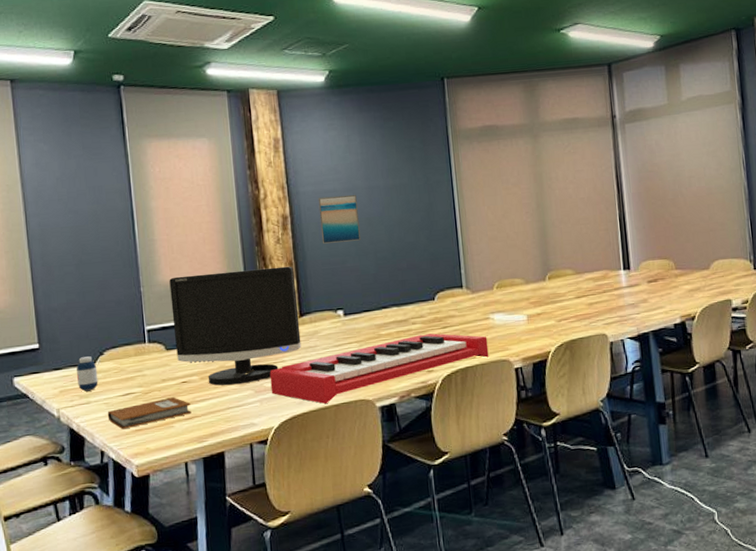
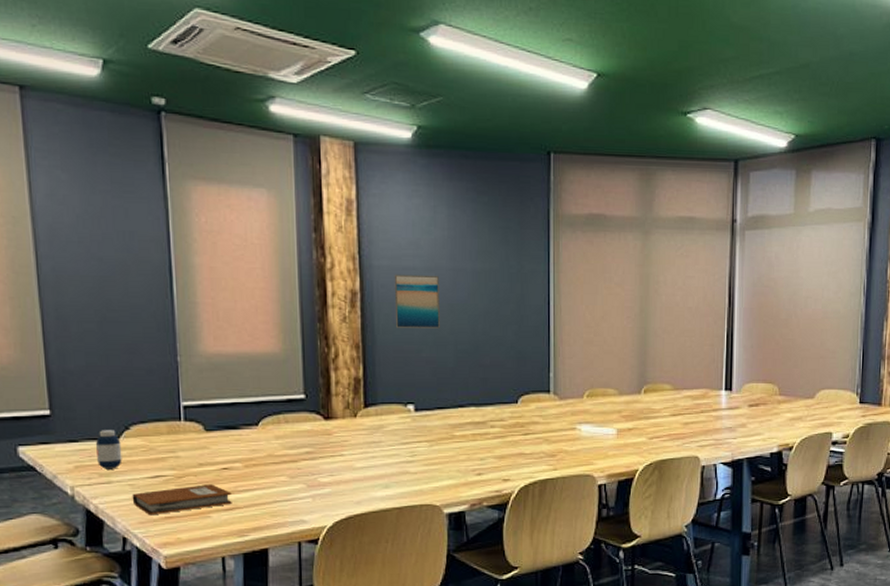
monitor: present [169,266,302,386] -> none [212,348,364,477]
keyboard: present [269,333,489,404] -> none [325,439,572,505]

